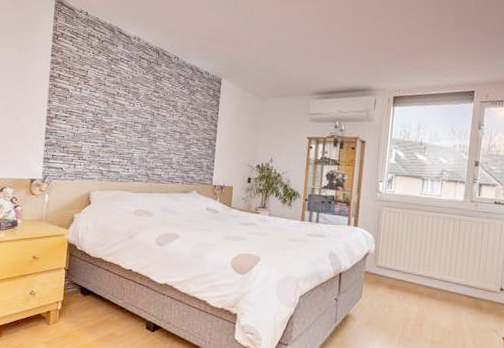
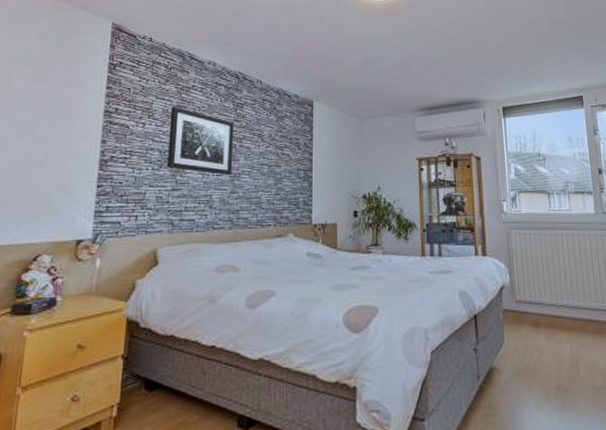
wall art: none [99,75,154,138] -> present [167,106,235,175]

